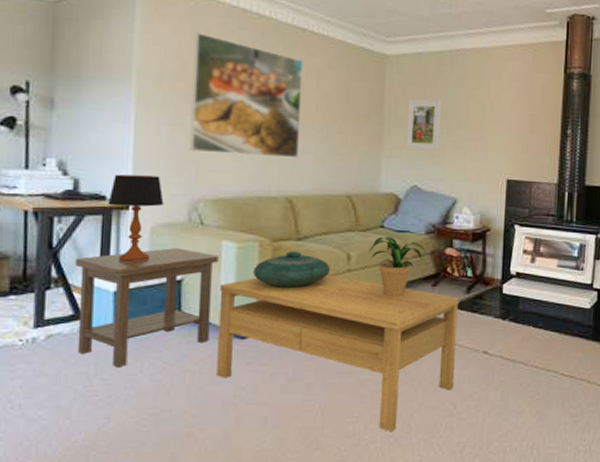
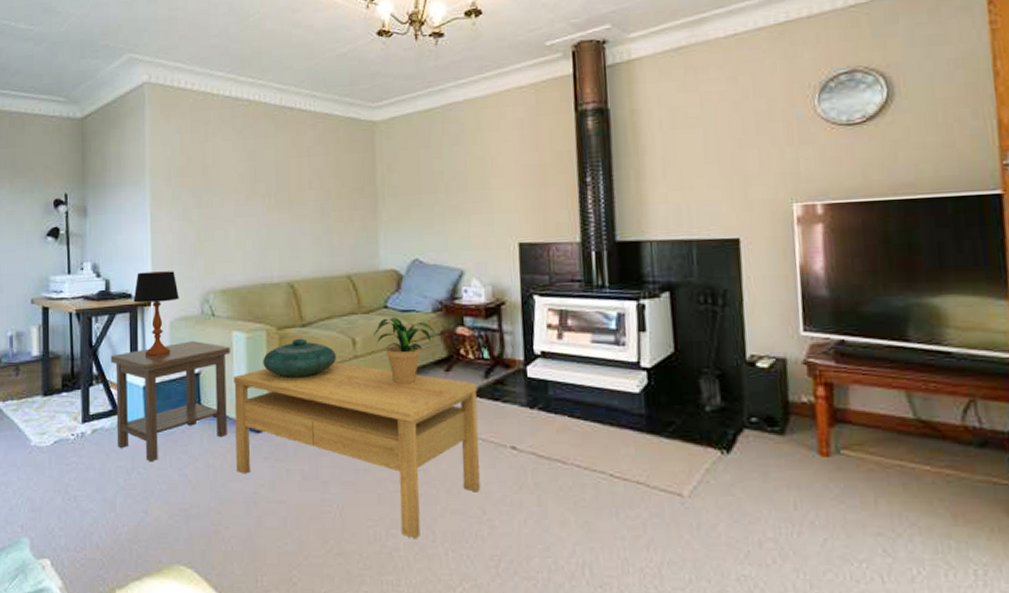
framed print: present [189,32,303,158] -> none [195,127,297,244]
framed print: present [405,99,441,151] -> none [401,161,439,221]

